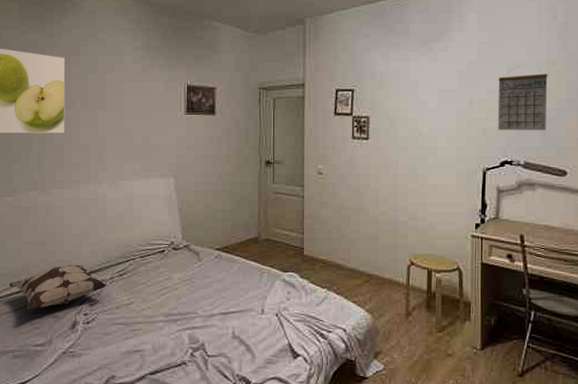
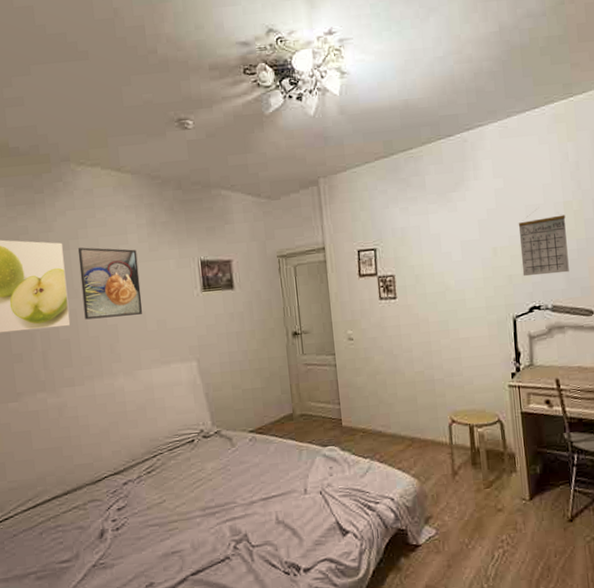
decorative pillow: present [8,264,107,310] -> none [23,467,135,524]
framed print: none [78,63,130,129] -> present [78,247,143,320]

